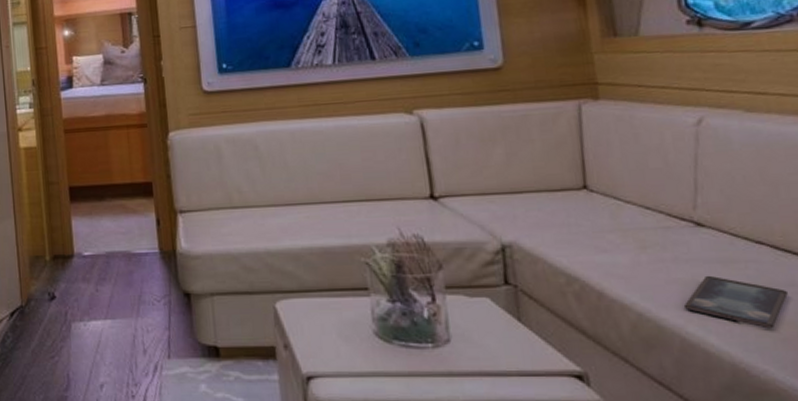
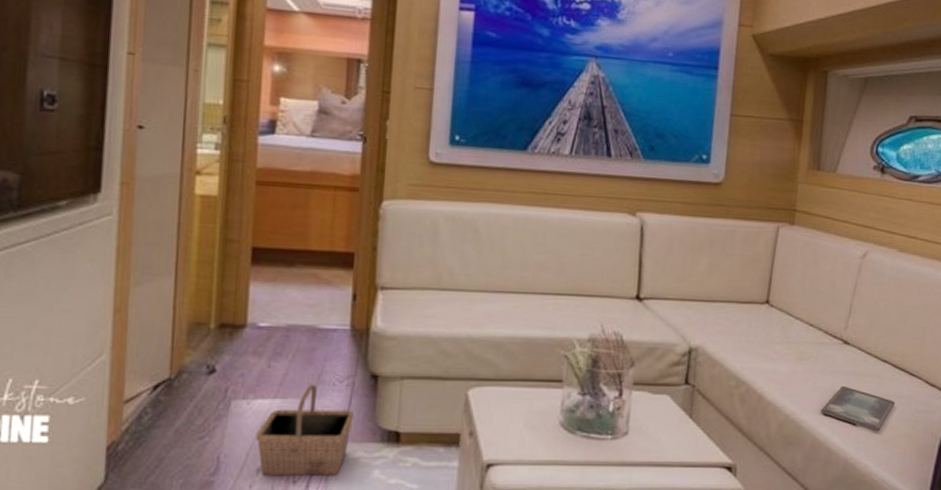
basket: none [95,305,175,391] -> present [256,384,354,476]

